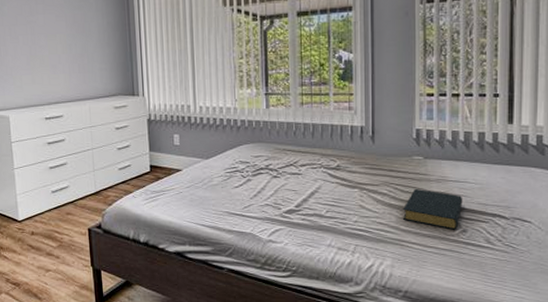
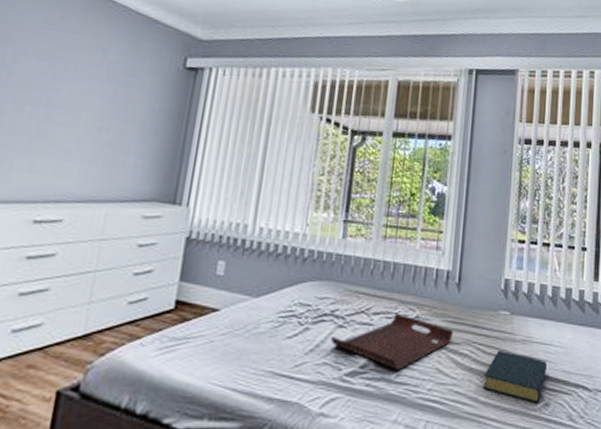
serving tray: none [269,165,372,207] -> present [331,314,454,370]

